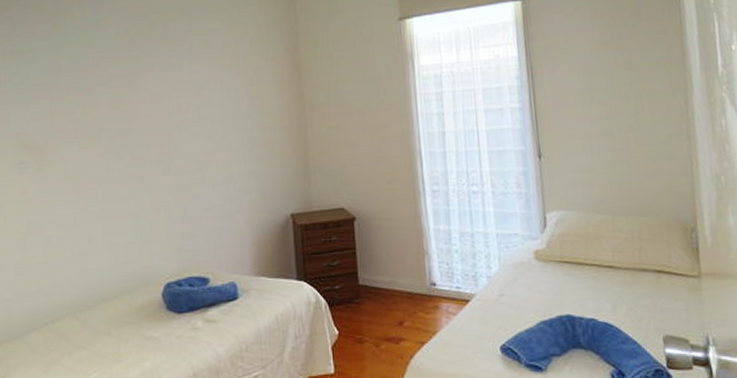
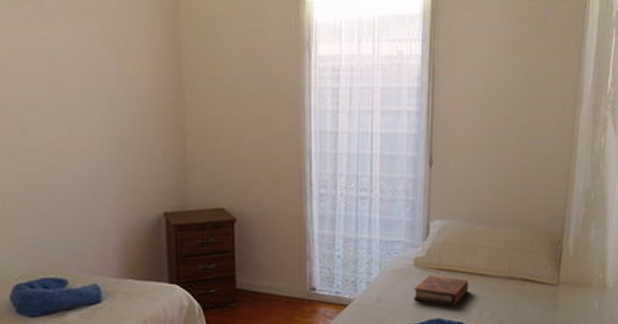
book: none [537,268,598,301] -> present [414,275,469,306]

